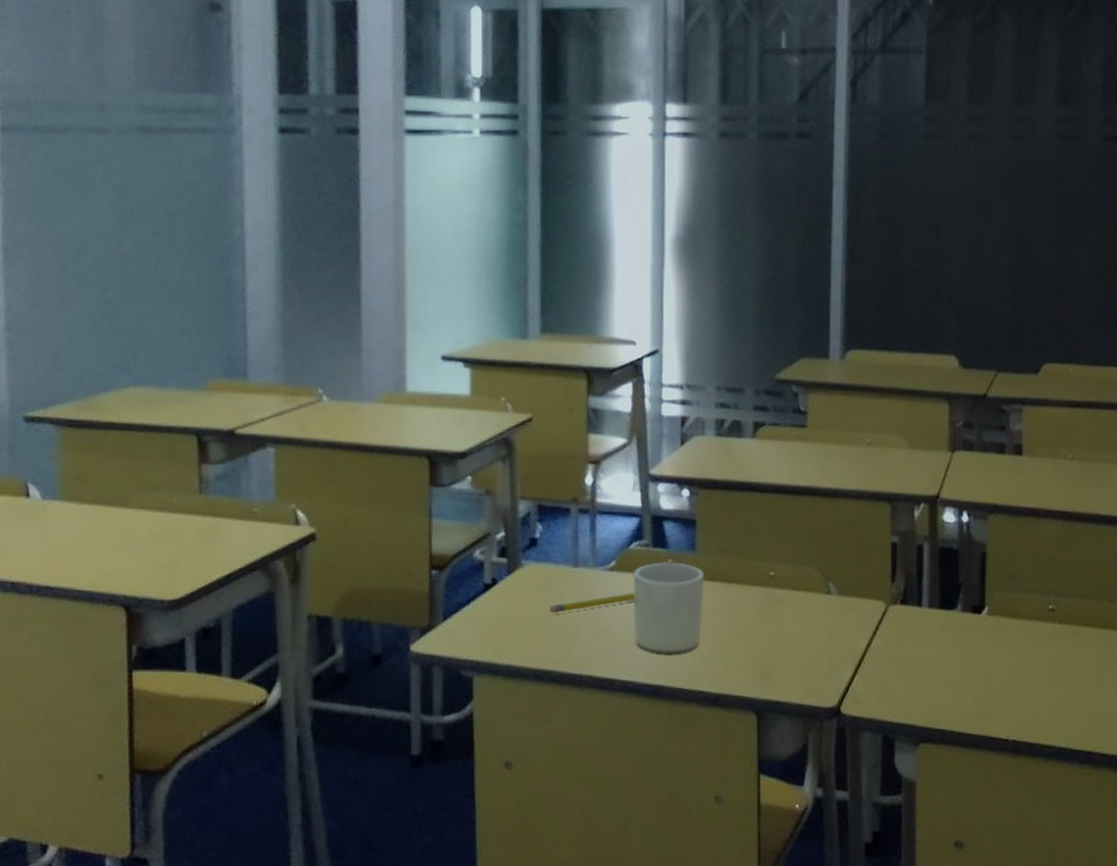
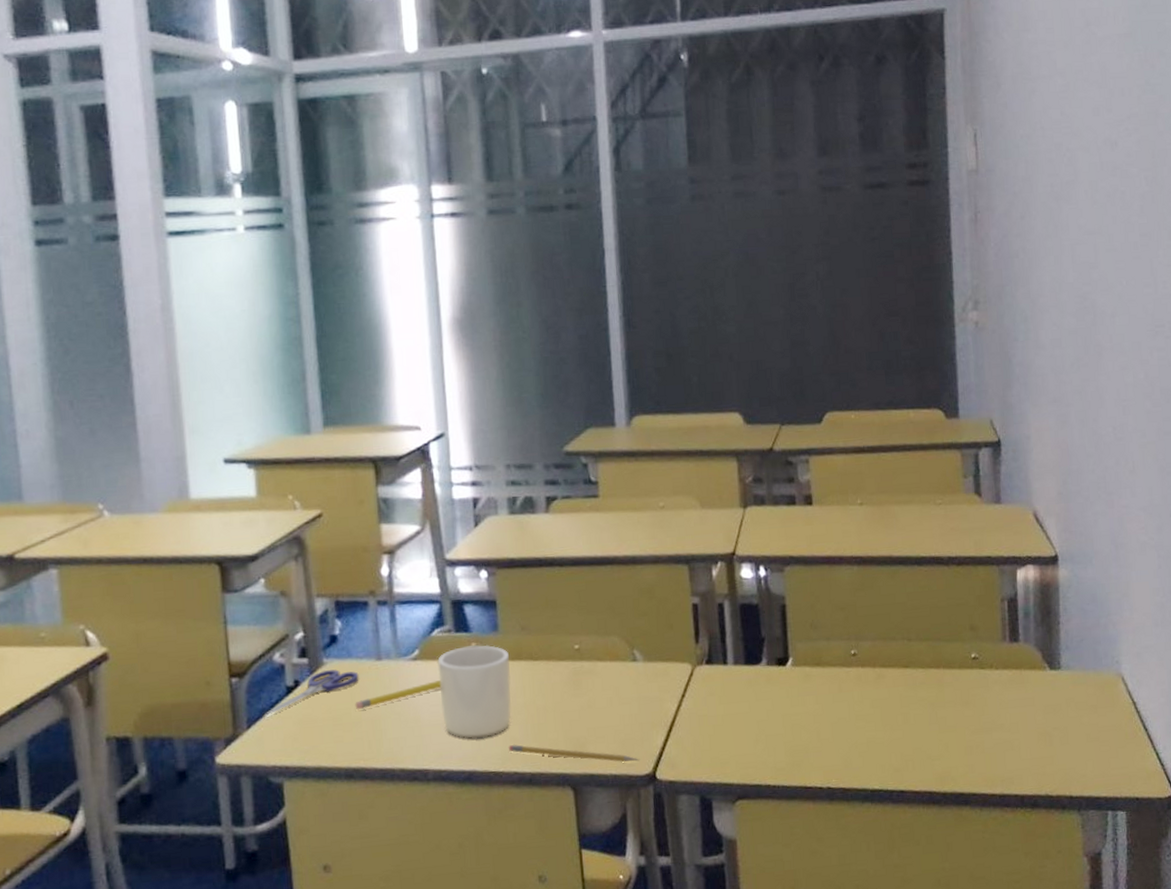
scissors: none [460,572,555,611] -> present [263,669,359,717]
pencil: none [696,664,826,694] -> present [509,745,640,763]

